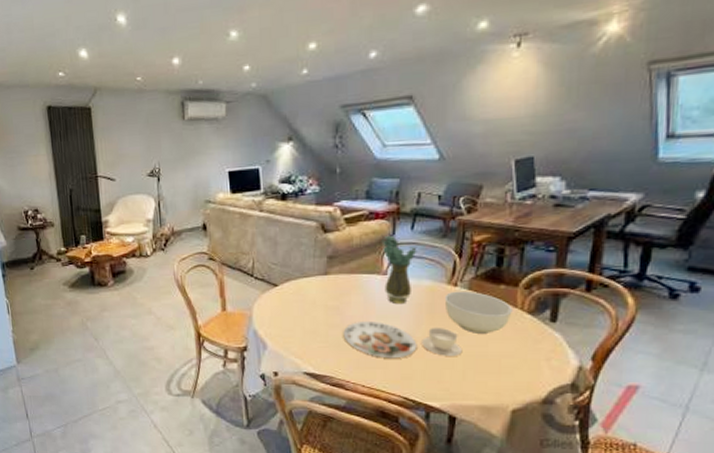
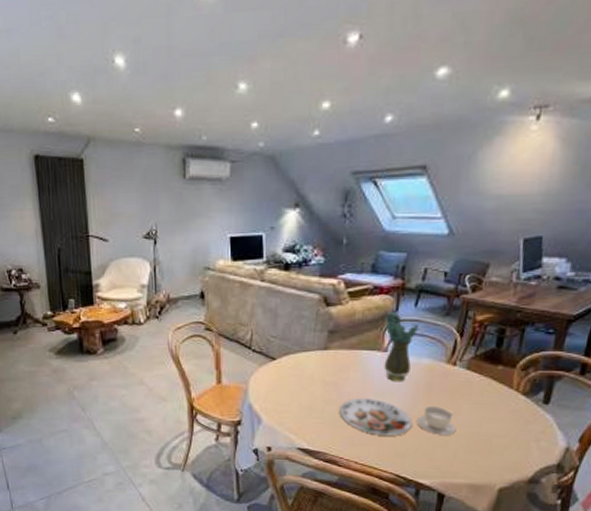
bowl: present [444,290,512,333] -> none [442,370,508,413]

